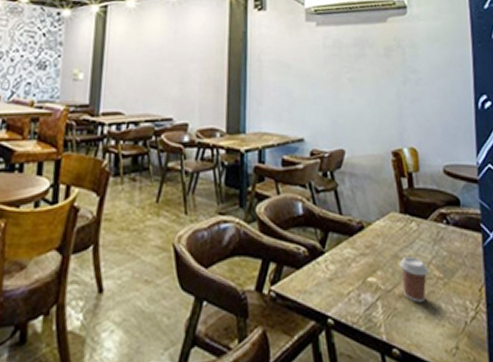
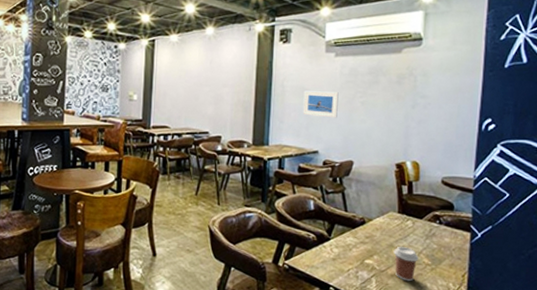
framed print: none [283,66,323,98] -> present [302,90,339,118]

